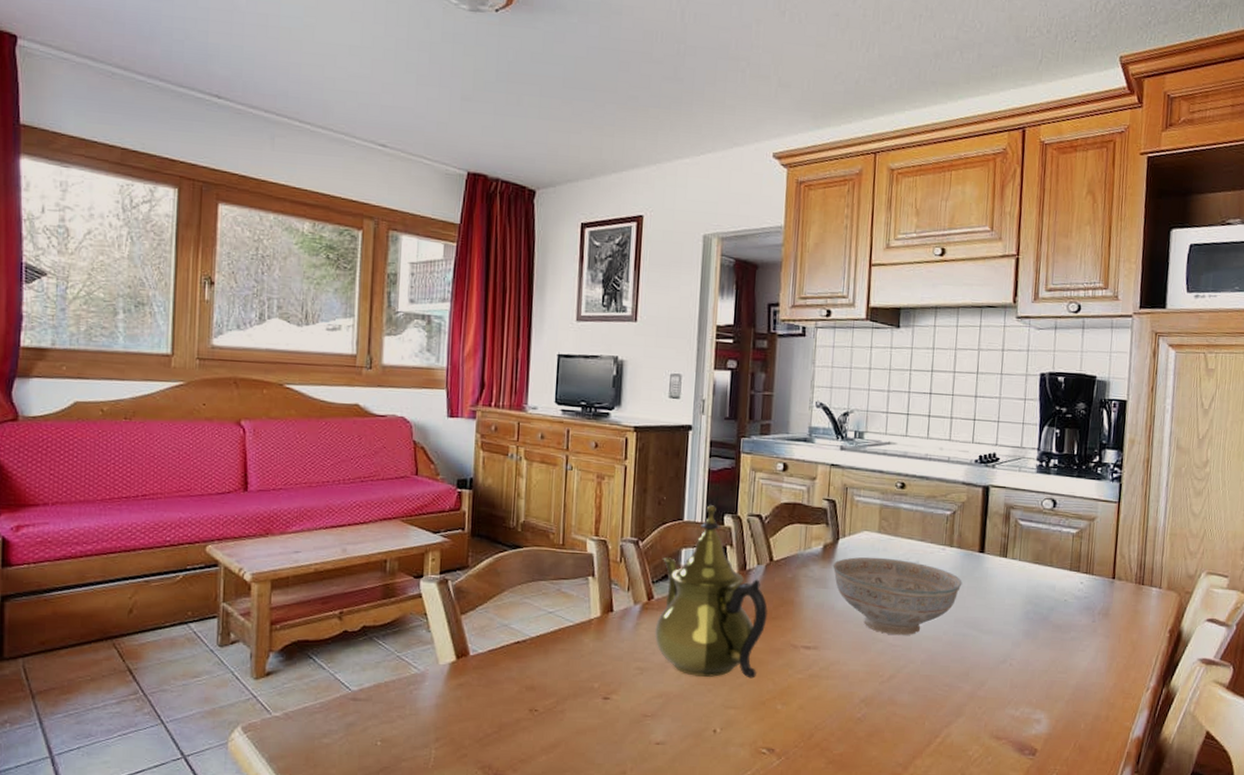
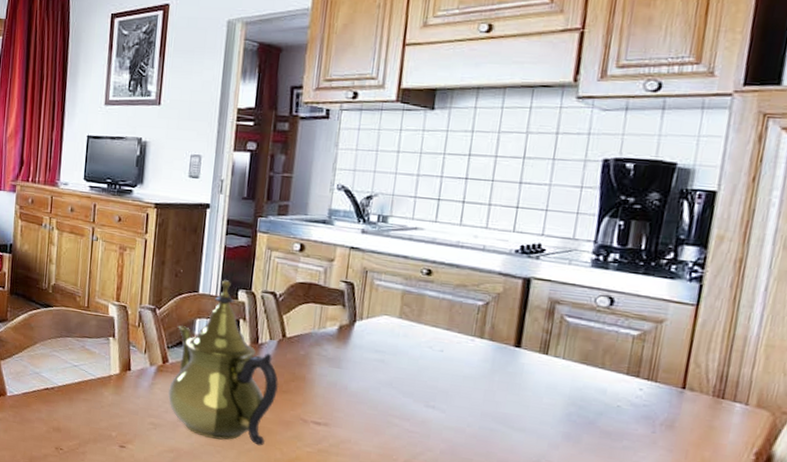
decorative bowl: present [832,557,962,635] -> none [347,340,493,423]

